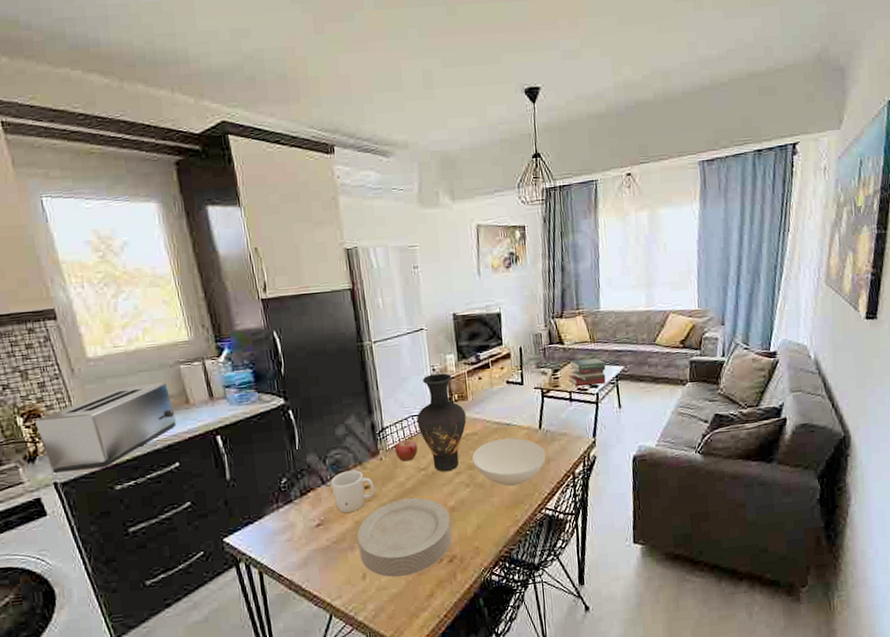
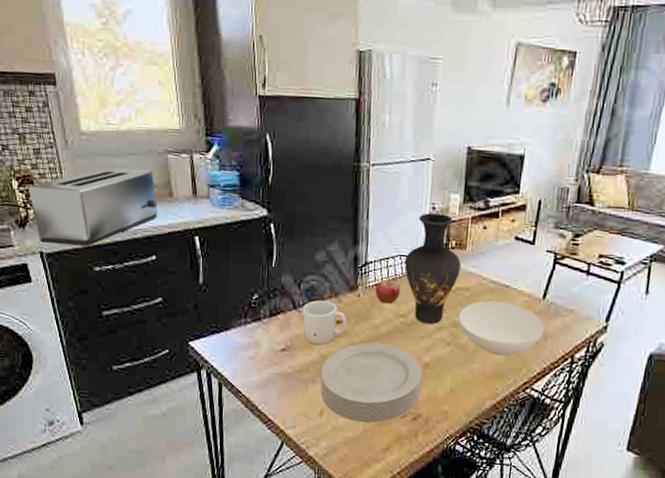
books: present [568,358,606,386] -> none [590,227,641,261]

